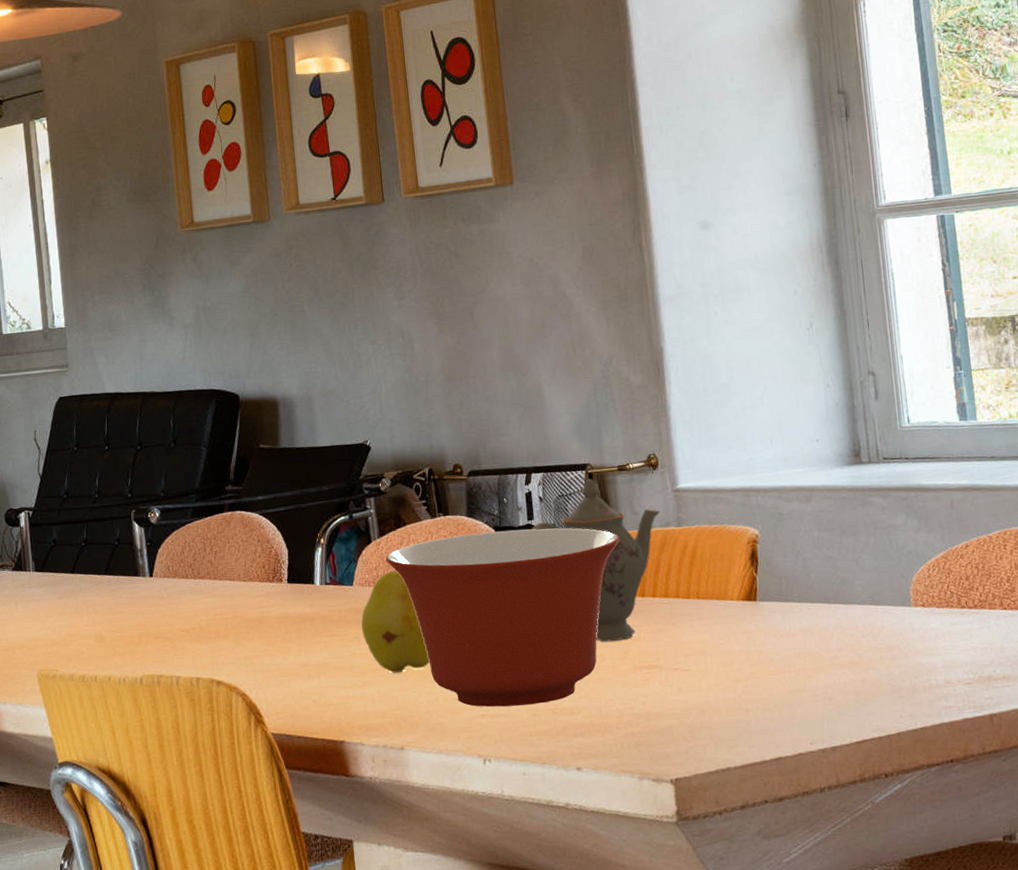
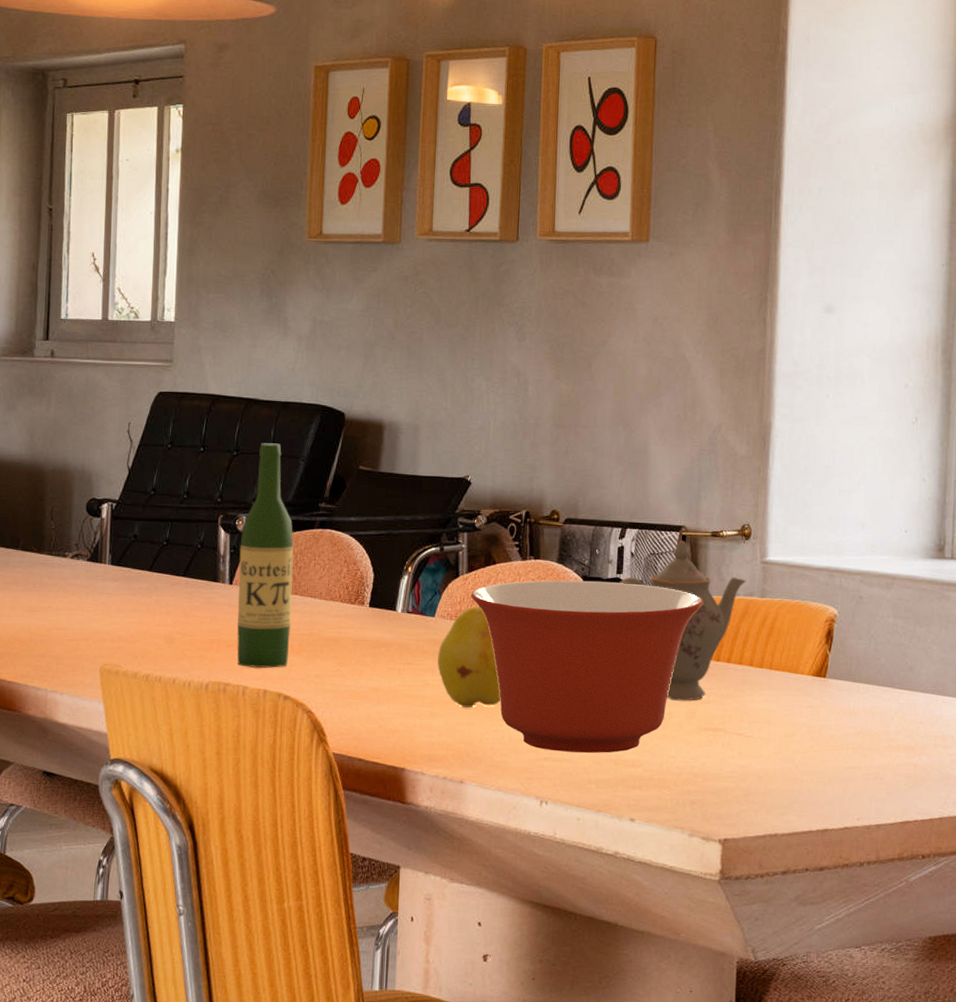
wine bottle: none [155,432,216,657] -> present [237,443,294,668]

